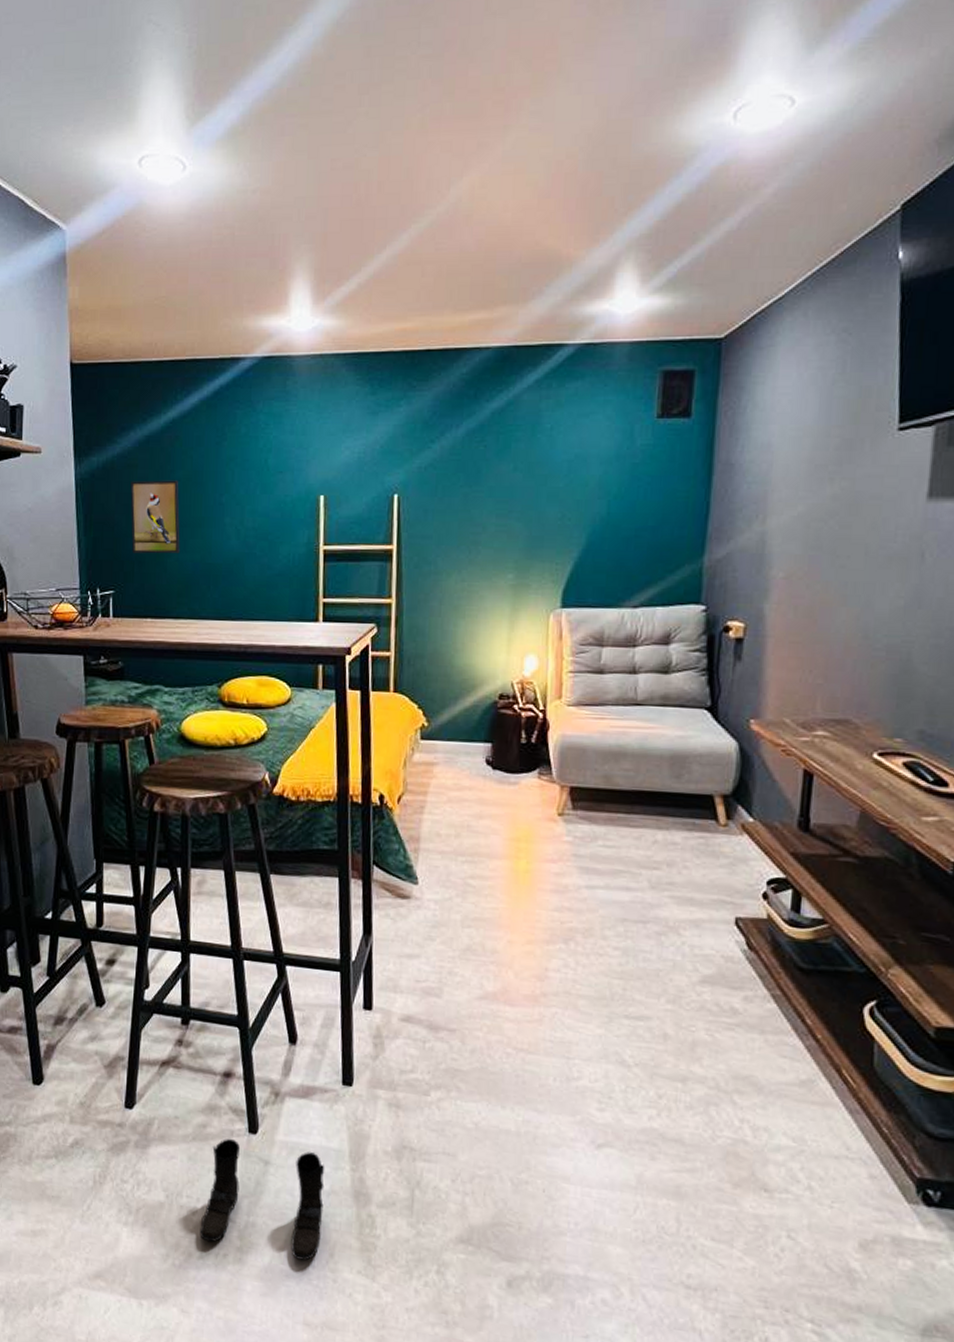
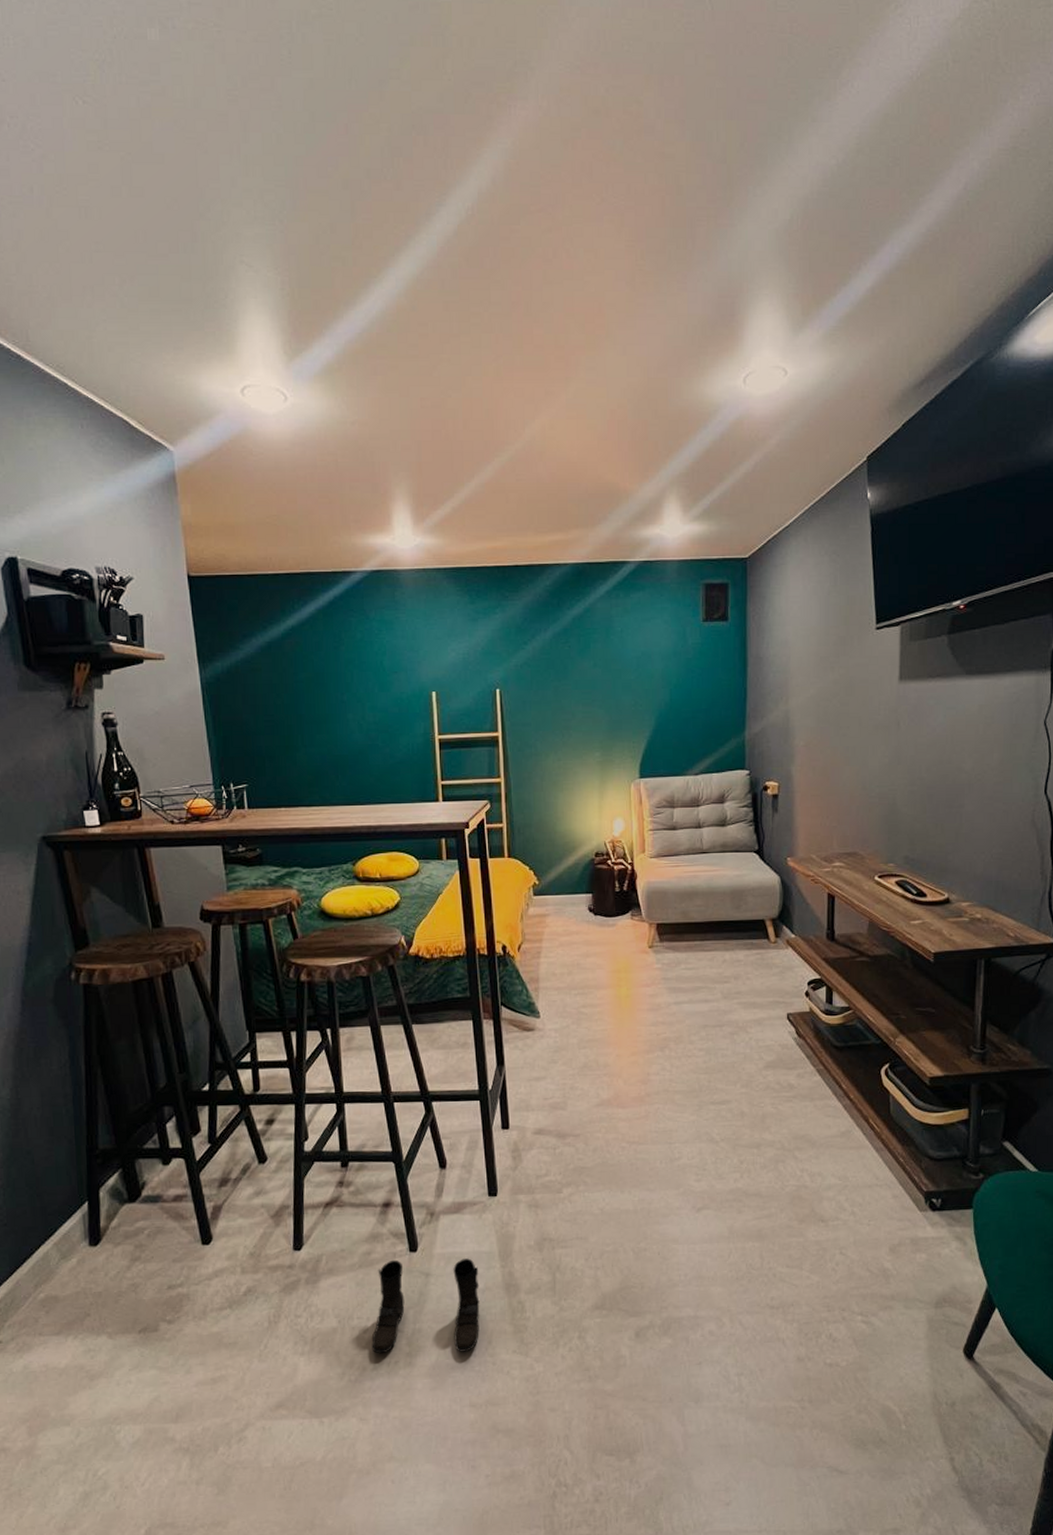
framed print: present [130,480,180,554] -> none [256,682,308,750]

